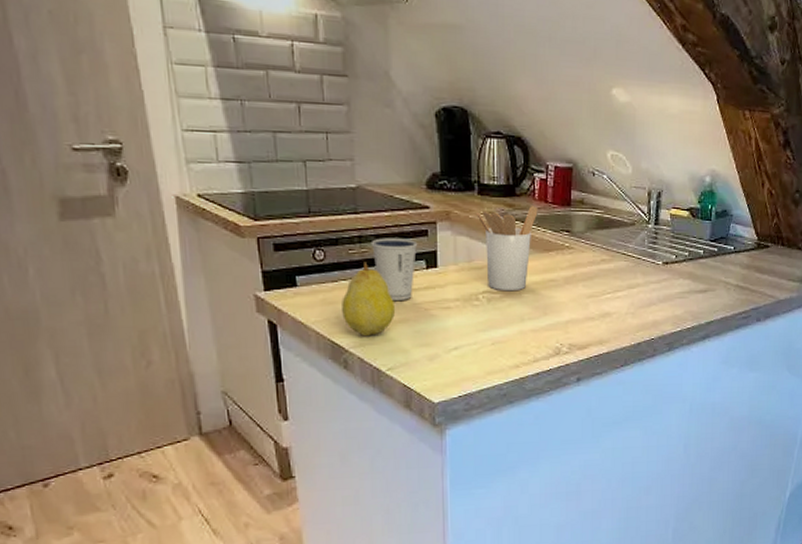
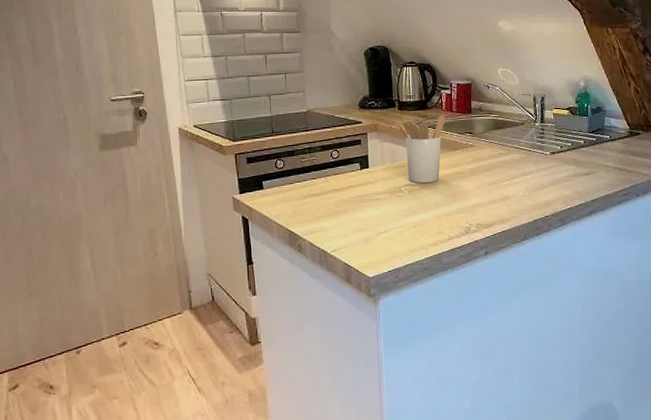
fruit: present [342,261,396,337] -> none [296,167,338,226]
dixie cup: present [370,238,418,300] -> none [318,147,354,196]

